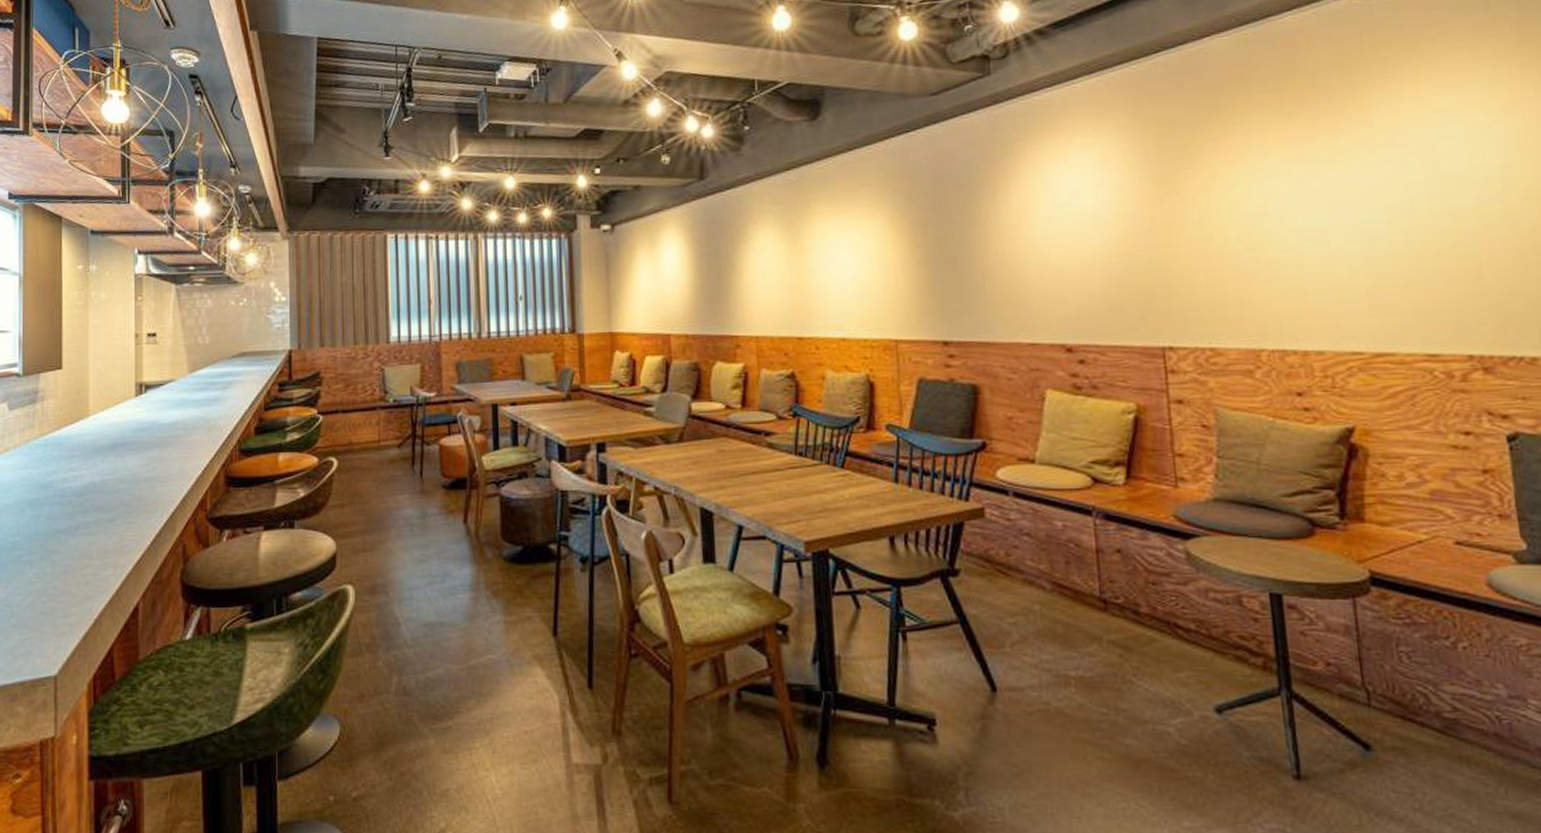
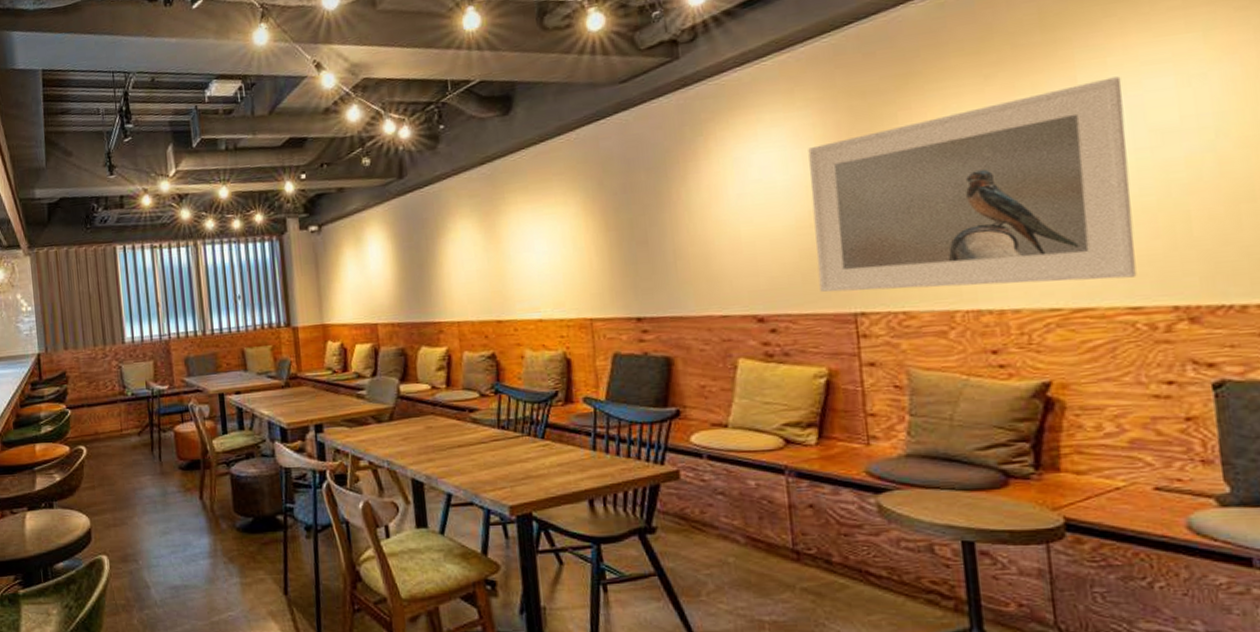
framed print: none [1117,123,1433,325] -> present [808,76,1137,292]

